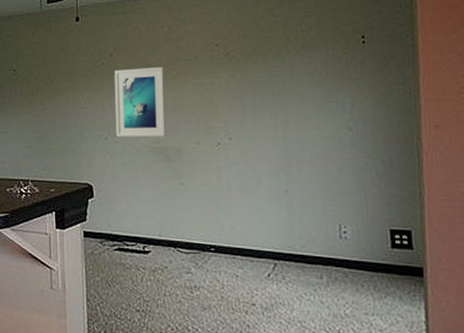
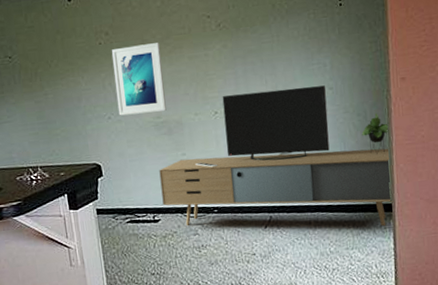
media console: none [153,125,424,294] -> present [159,85,393,227]

